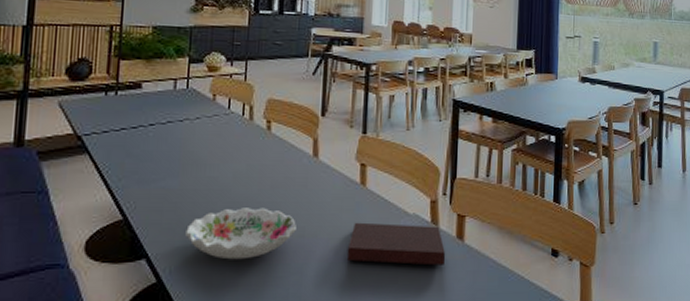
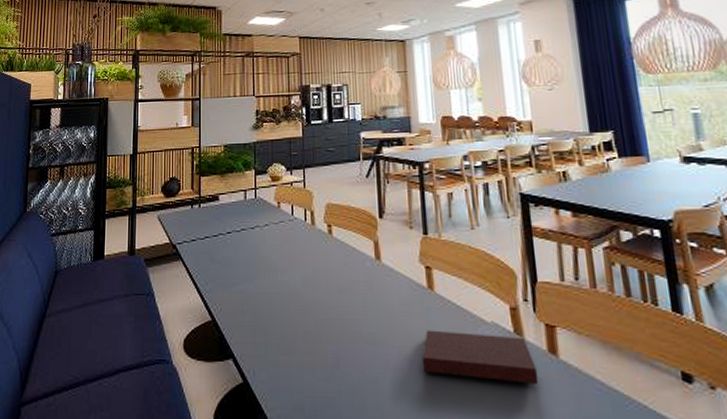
decorative bowl: present [185,208,296,260] -> none [264,311,367,365]

